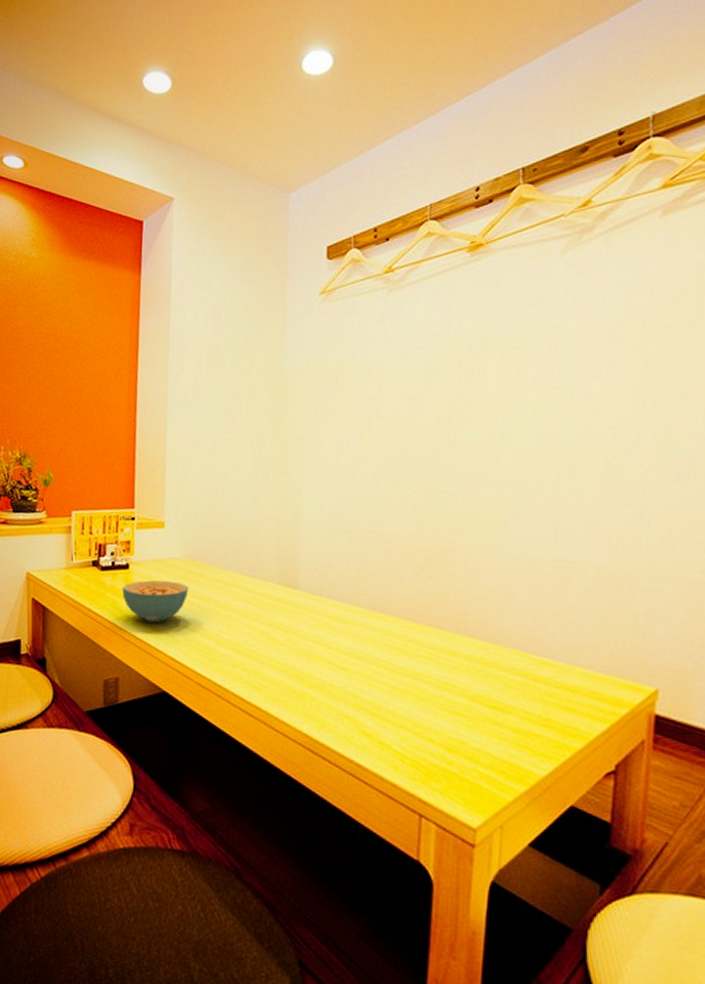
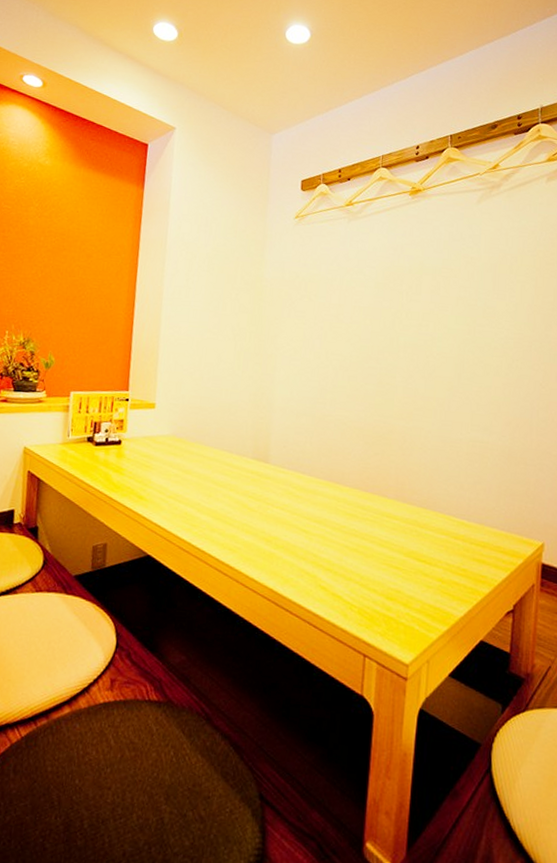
cereal bowl: present [122,580,188,623] -> none [114,455,174,493]

